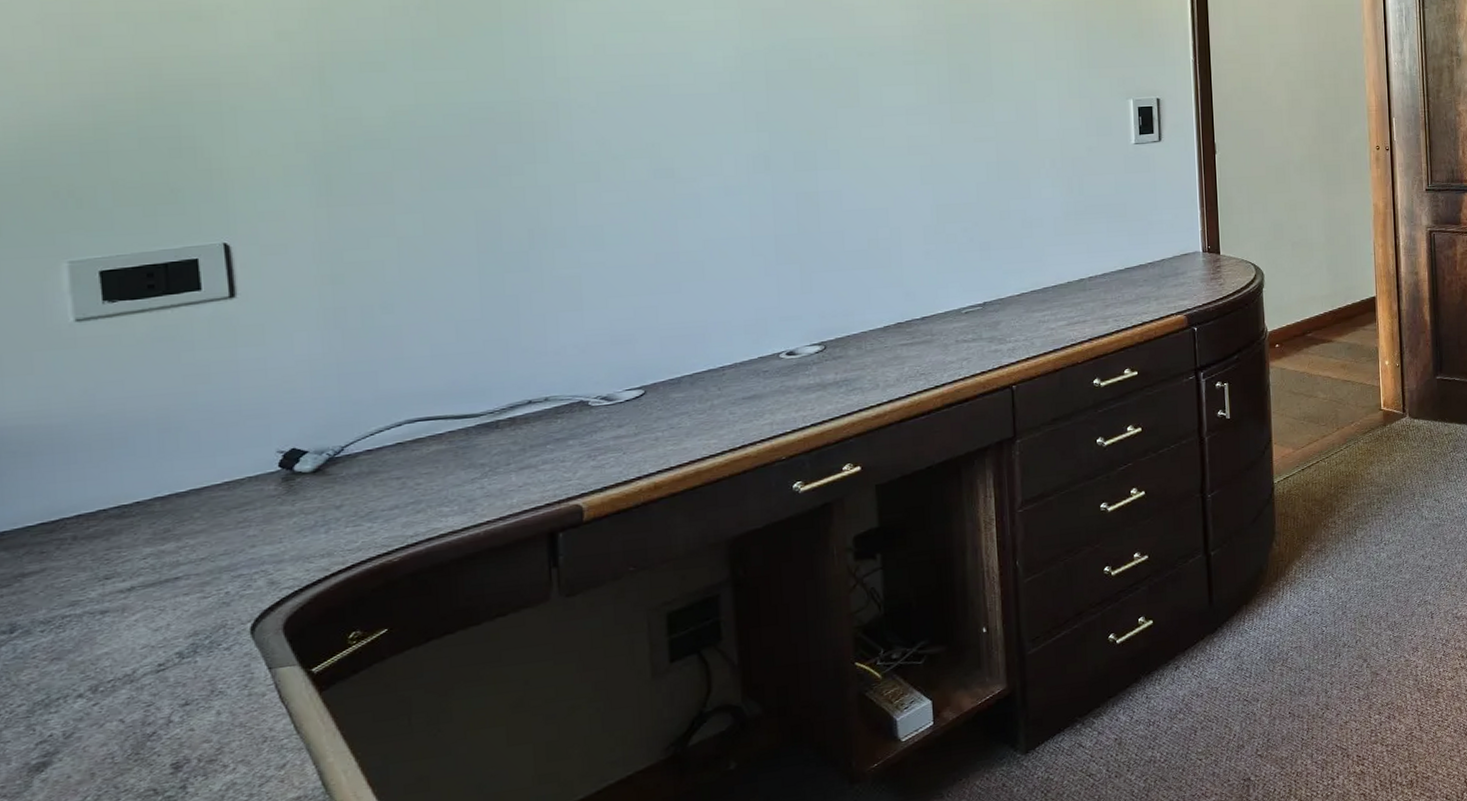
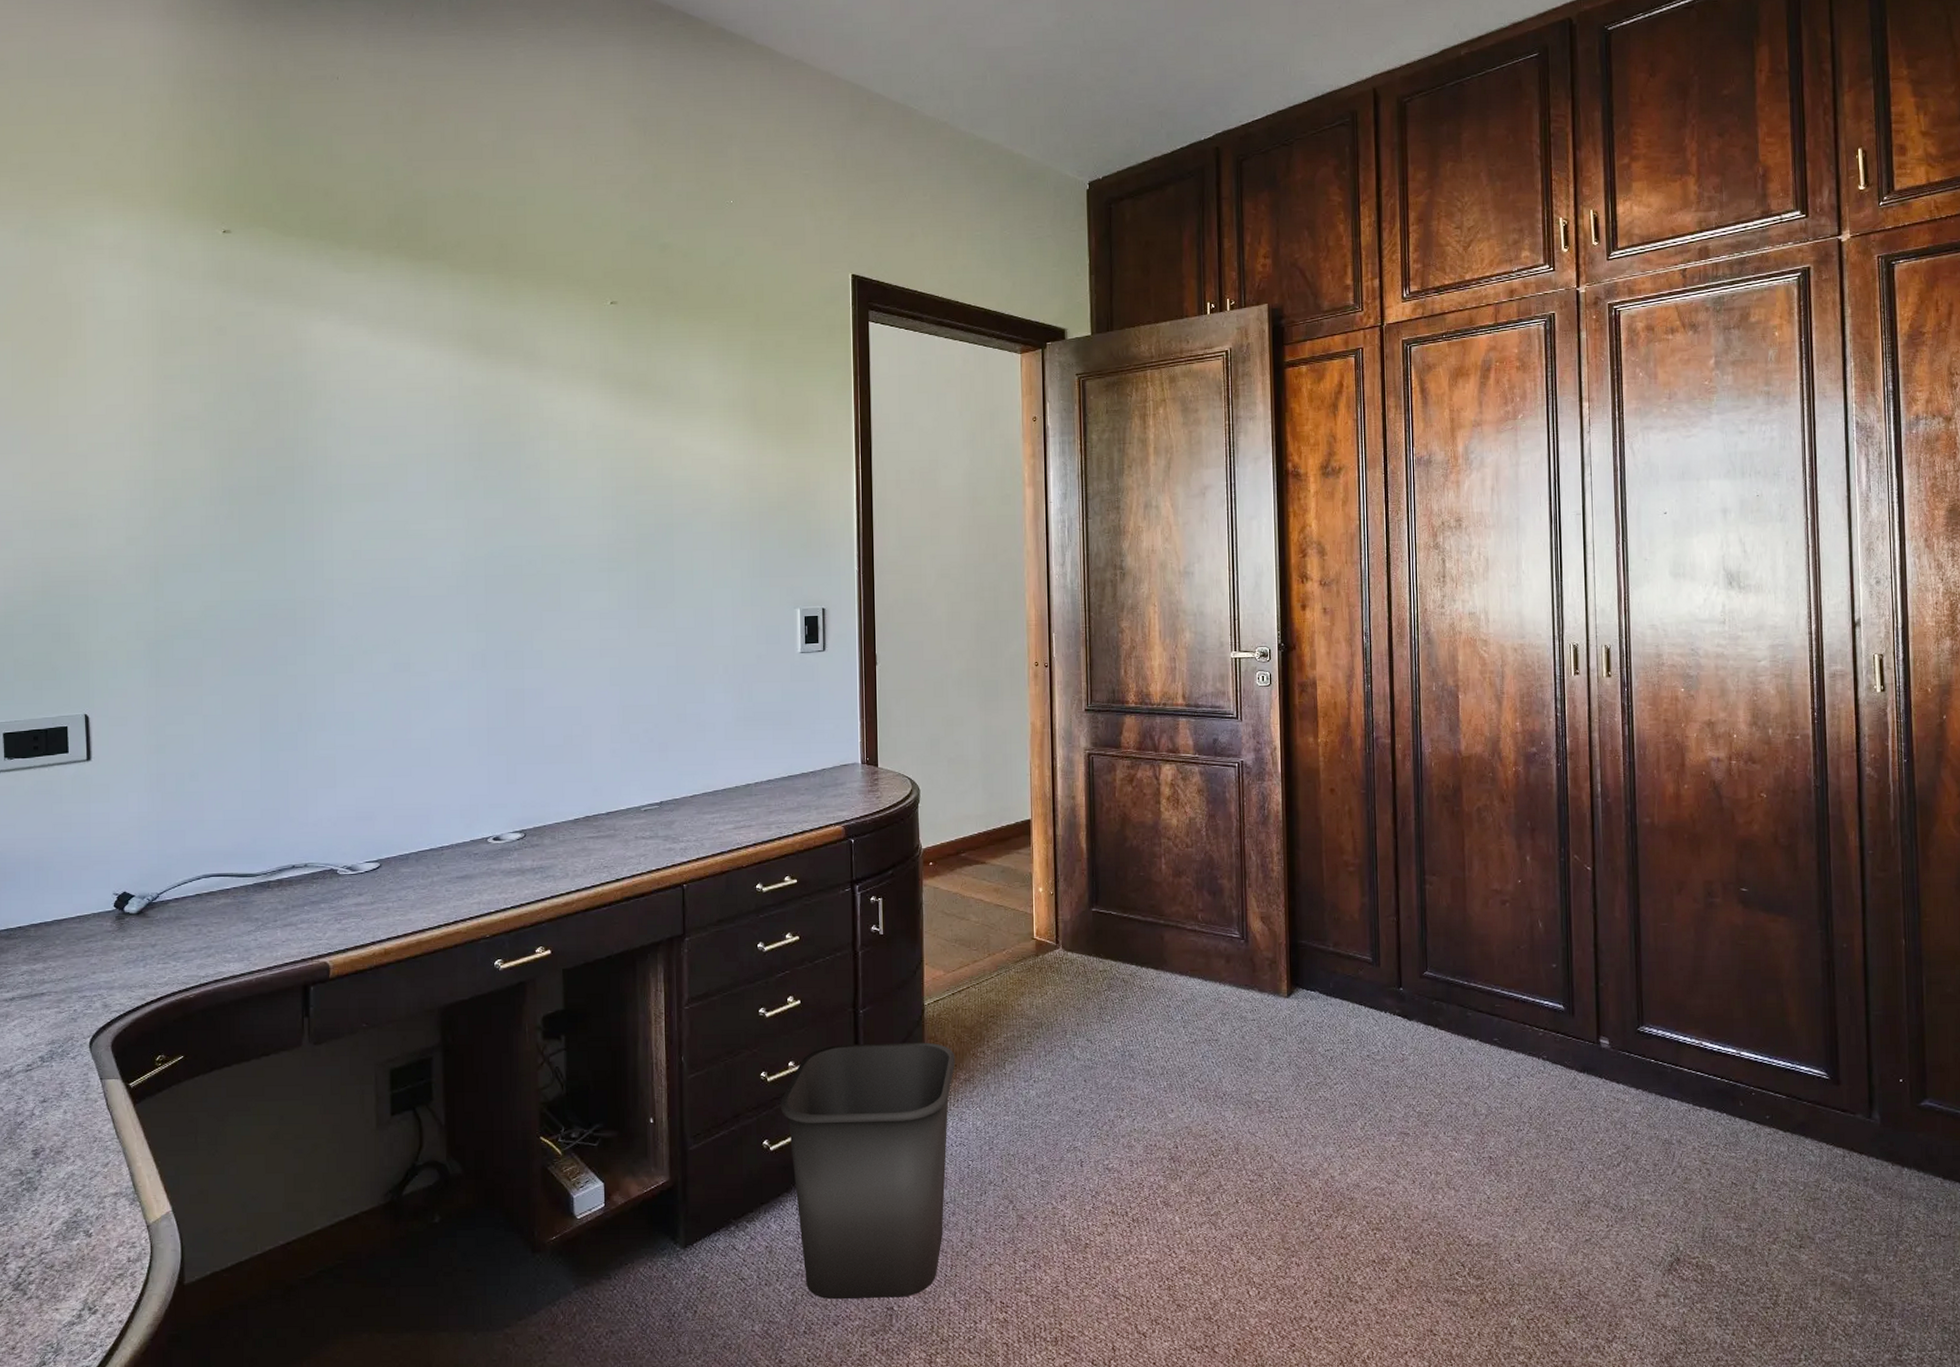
waste bin: none [1126,518,1307,781] -> present [780,1042,955,1299]

